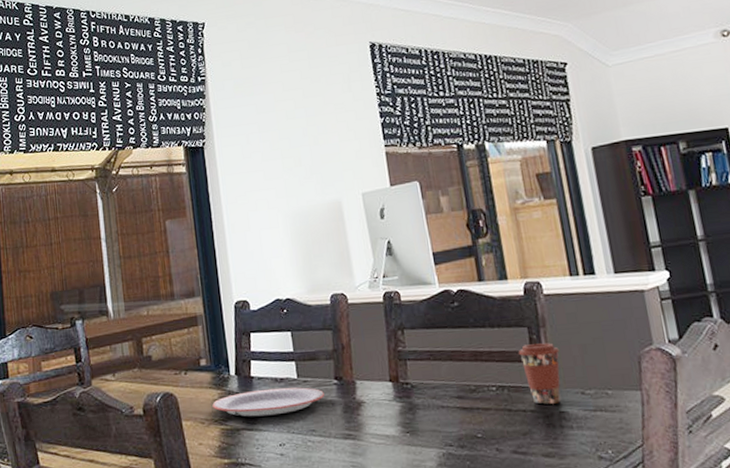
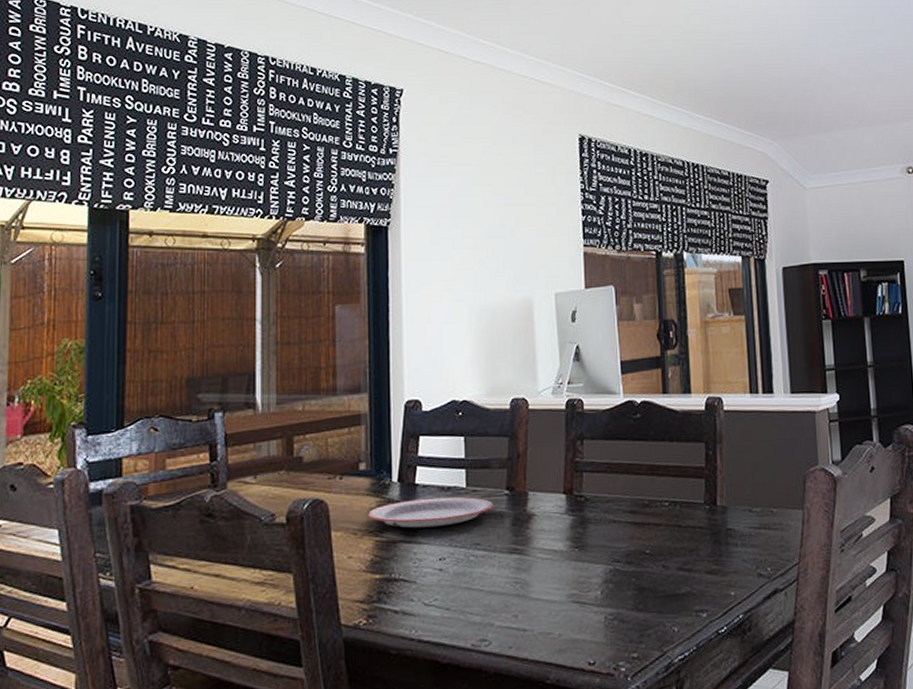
coffee cup: present [518,343,561,405] -> none [693,459,732,521]

